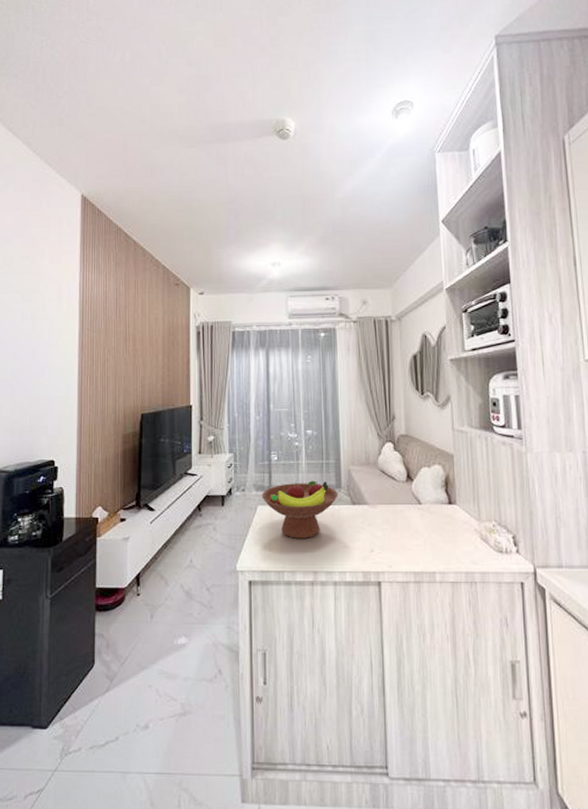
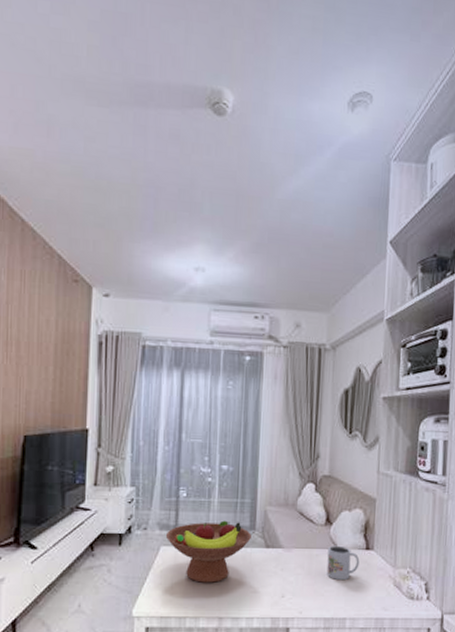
mug: none [411,501,444,535] -> present [326,545,360,581]

